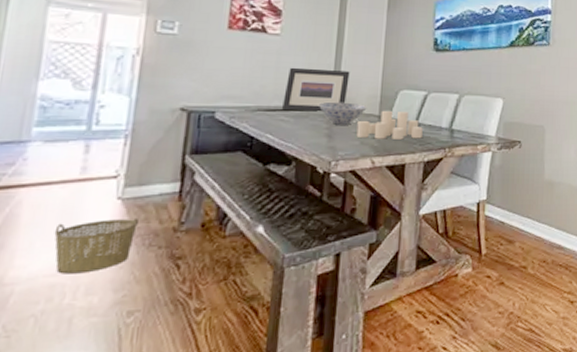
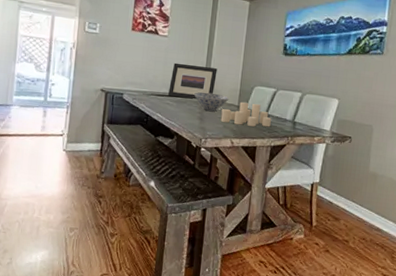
basket: present [54,217,138,274] -> none [27,163,76,199]

